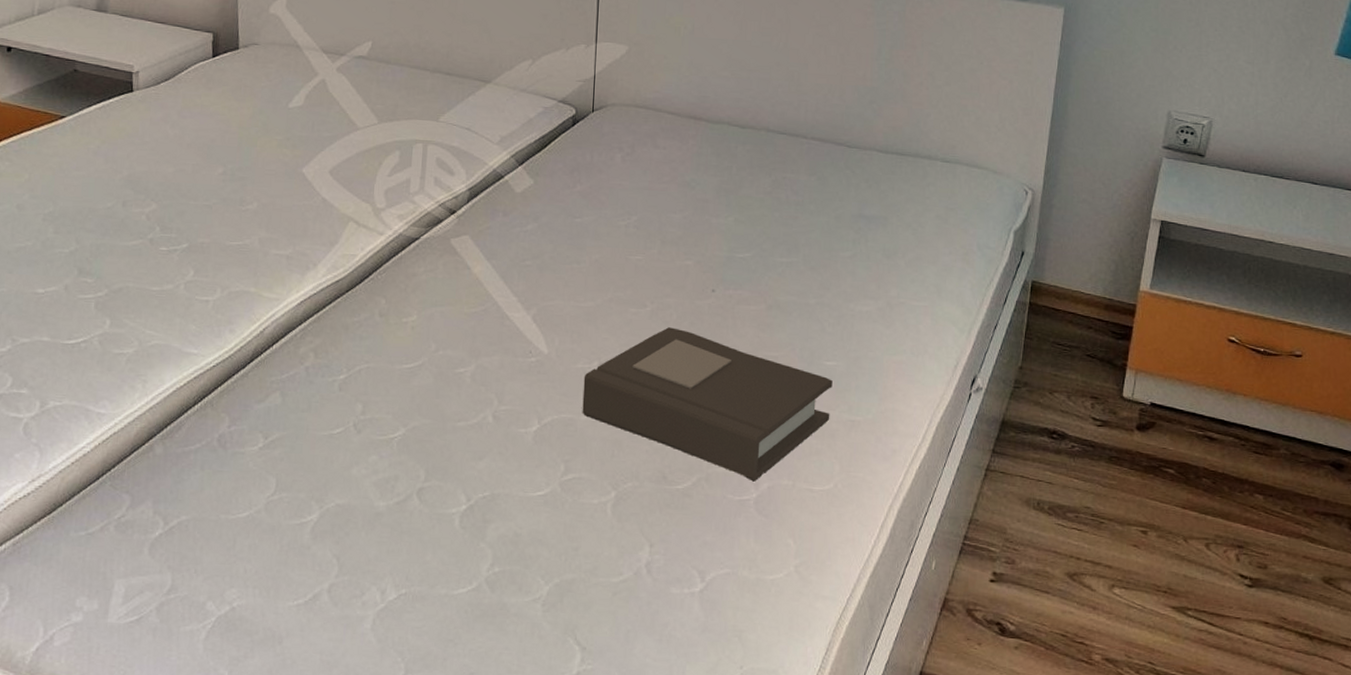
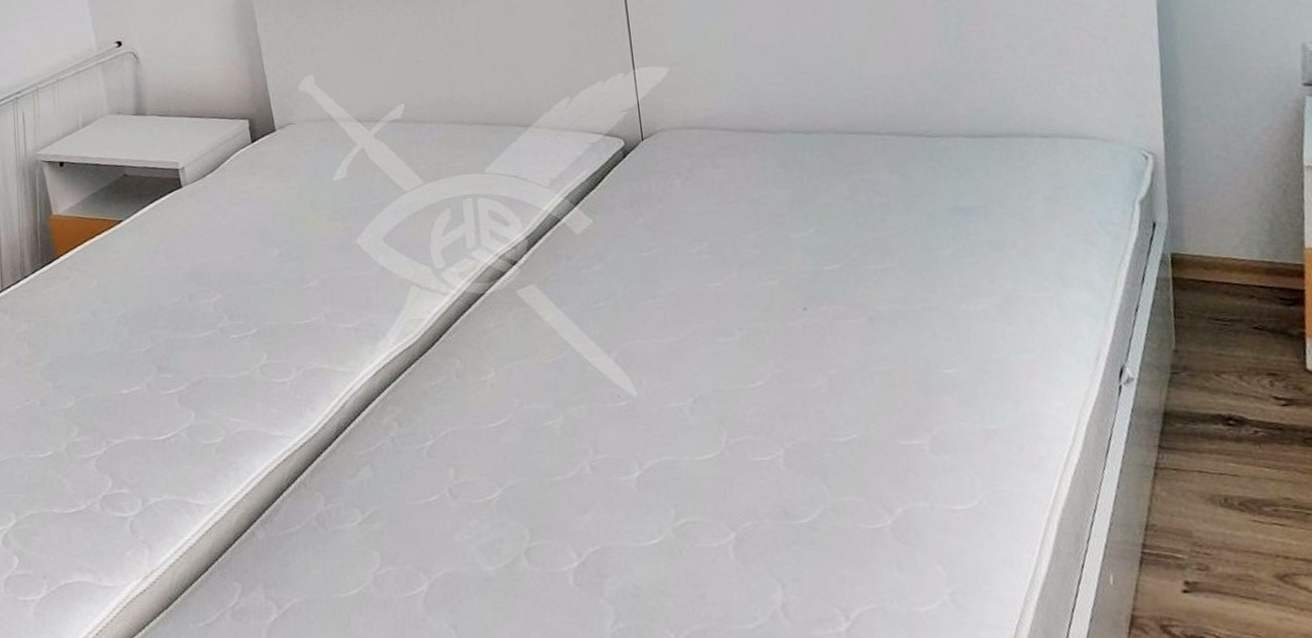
book: present [582,327,833,482] -> none [679,353,961,507]

